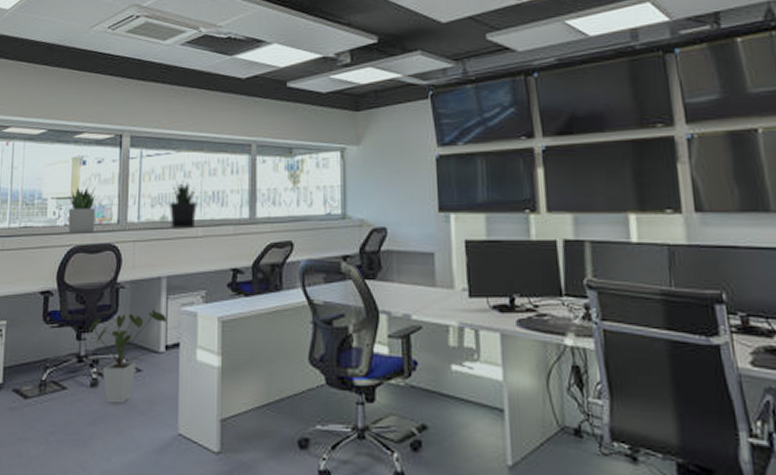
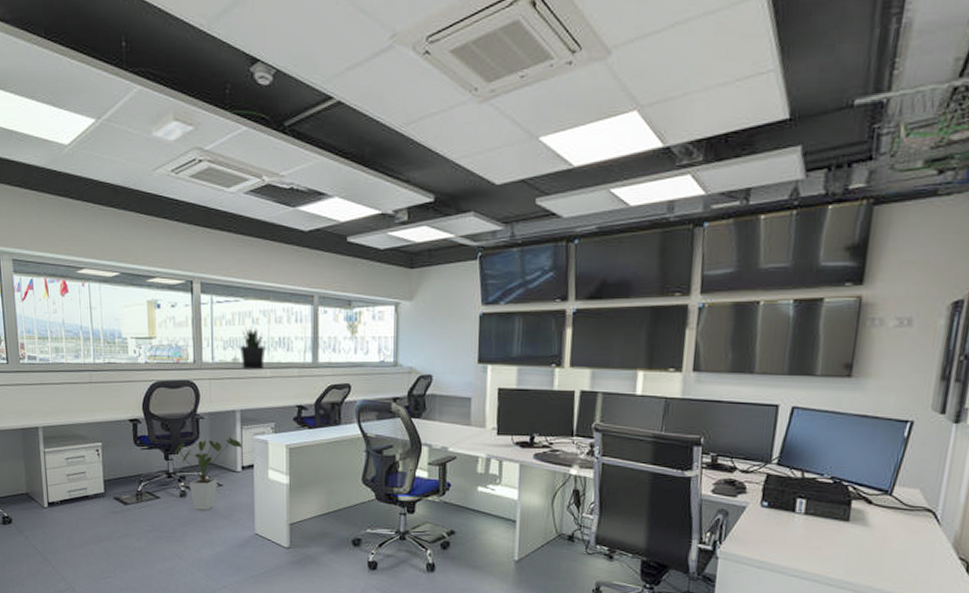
planter: present [68,185,96,233] -> none [147,327,174,371]

